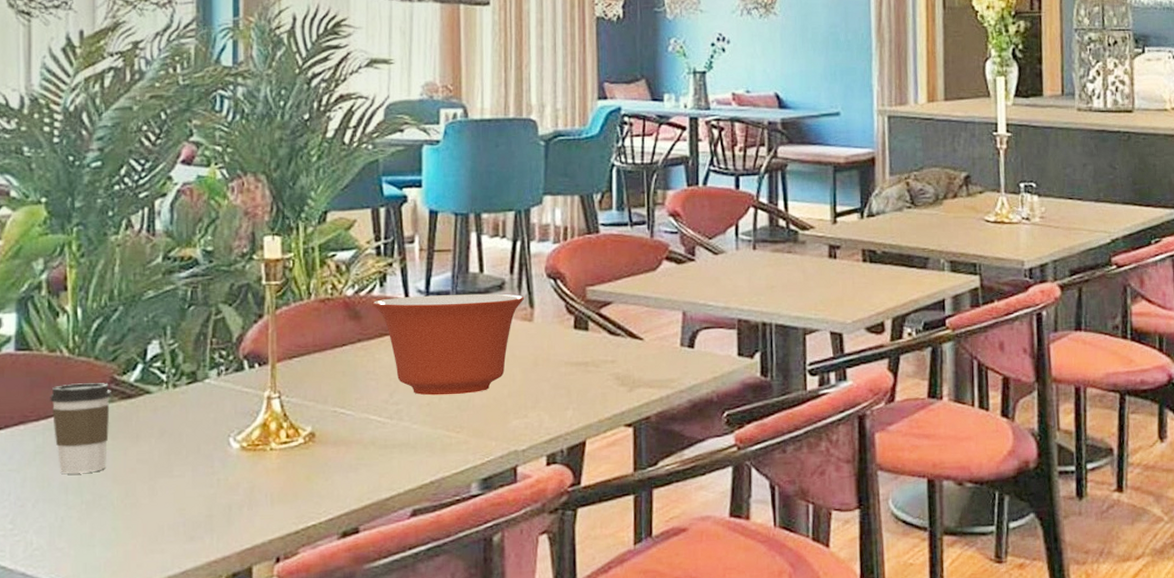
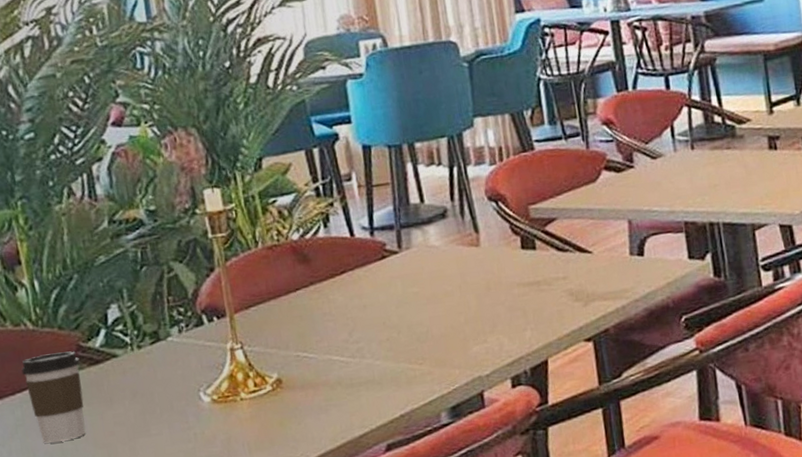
mixing bowl: present [372,294,525,396] -> none [319,221,469,331]

